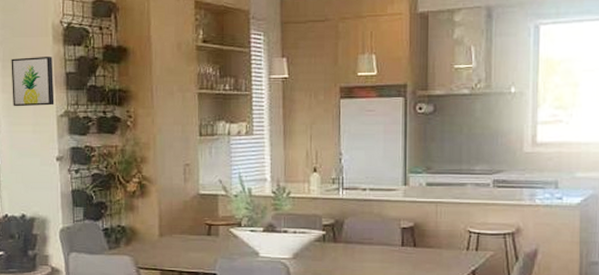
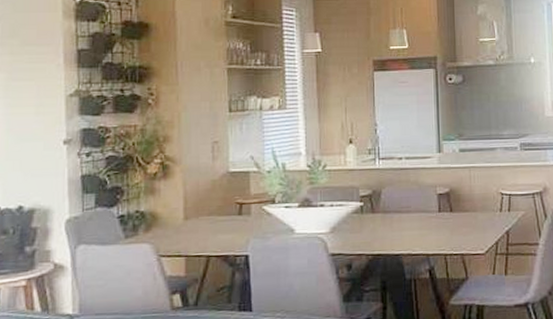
wall art: present [11,57,55,107] -> none [10,33,63,87]

